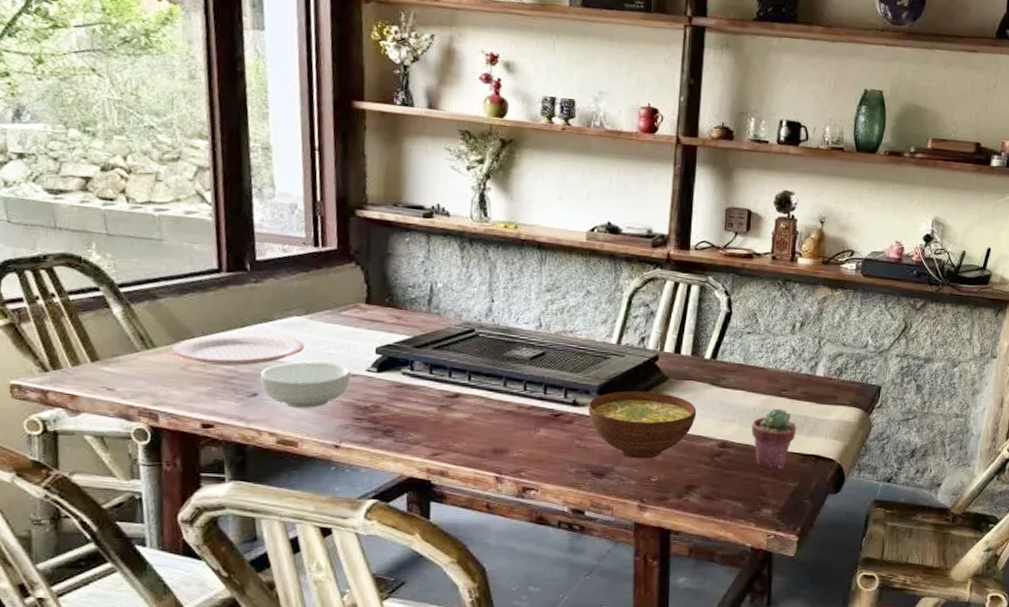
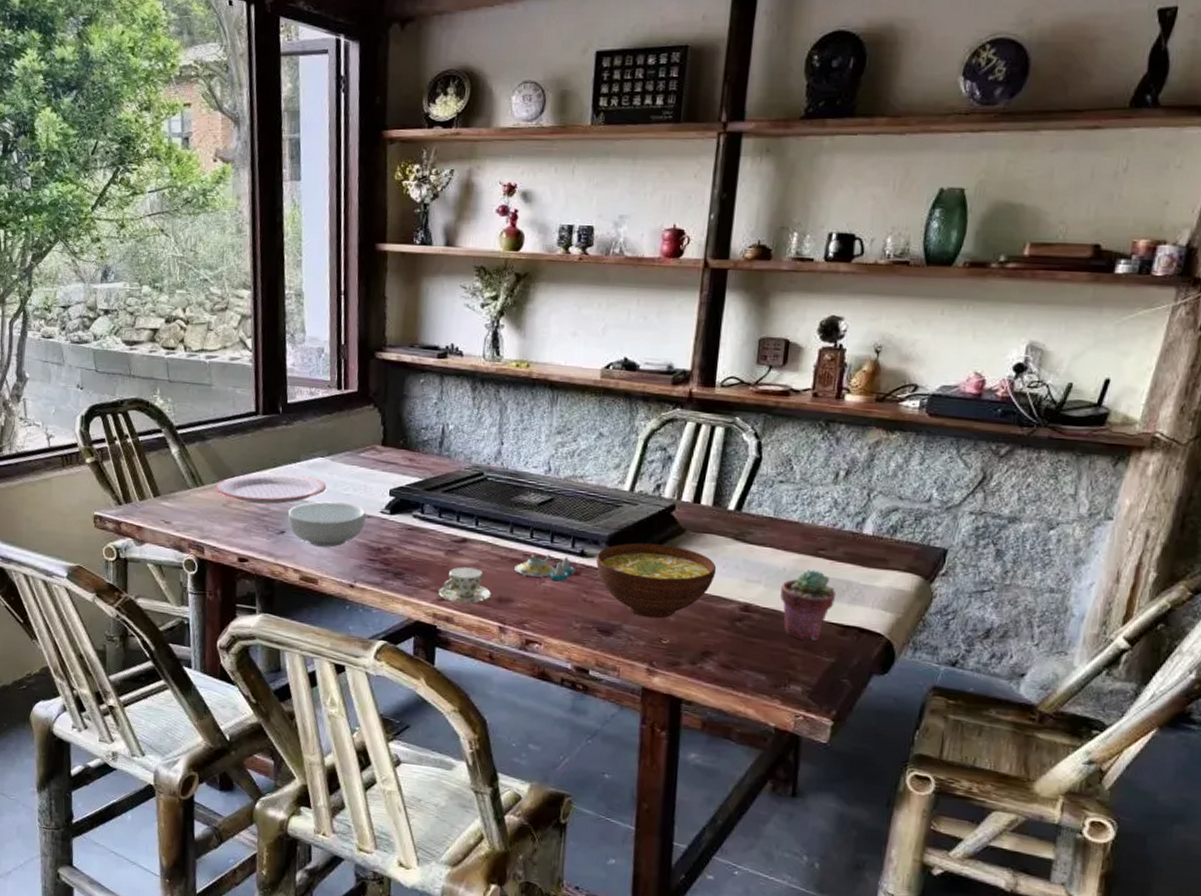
teacup: none [431,421,488,458] -> present [438,567,492,604]
salt and pepper shaker set: none [509,404,567,429] -> present [514,552,574,581]

